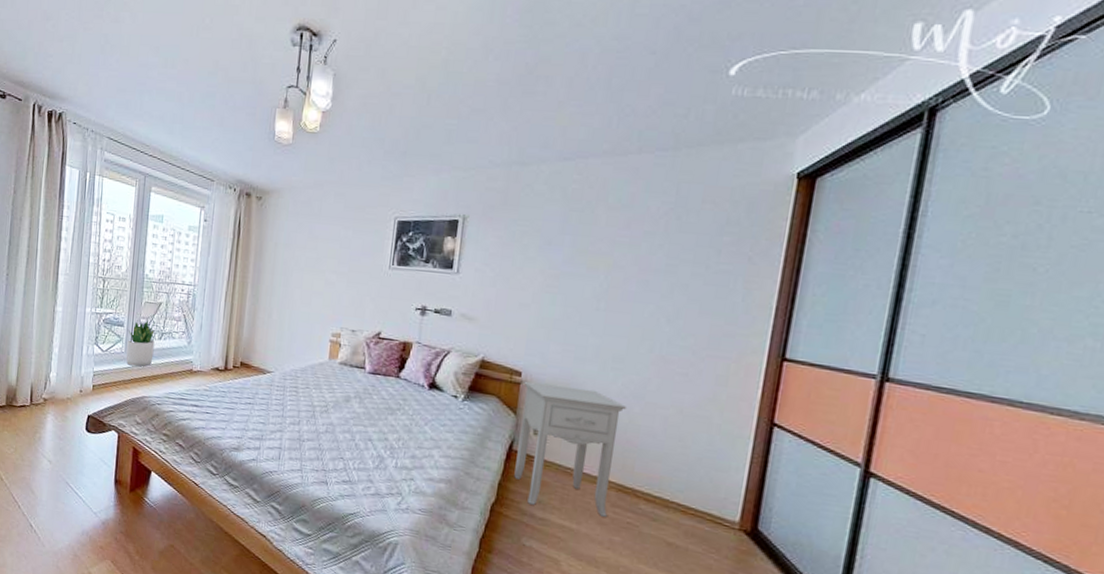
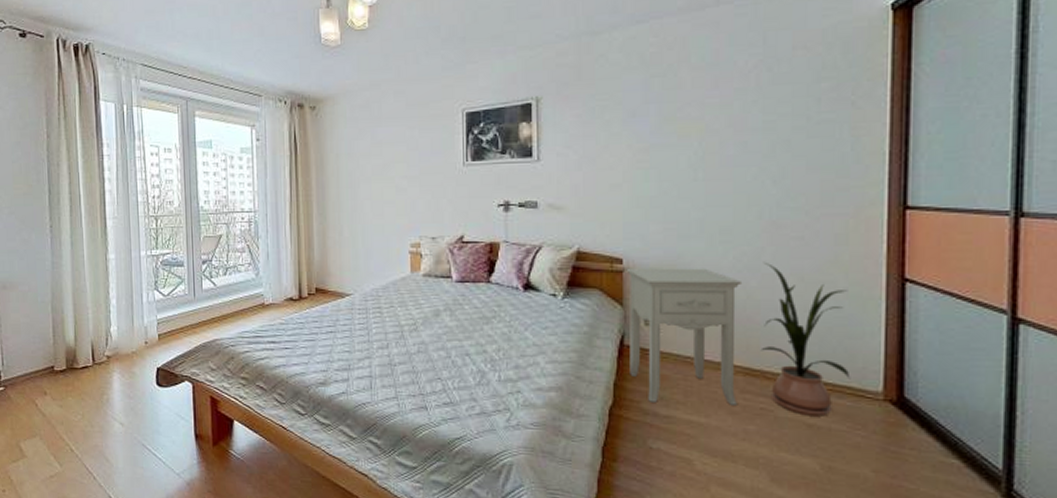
planter: present [126,319,155,367] -> none [189,254,220,308]
house plant: none [634,393,720,537] -> present [760,263,851,417]

